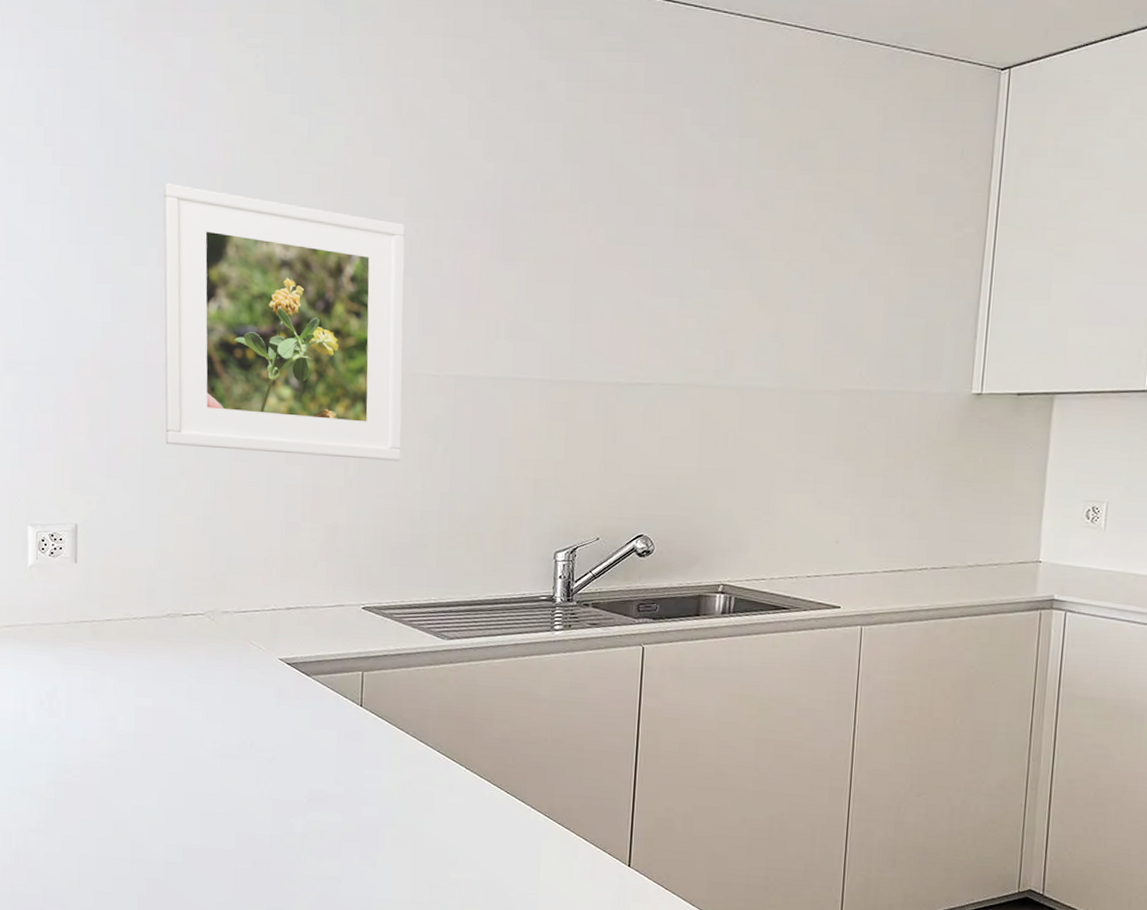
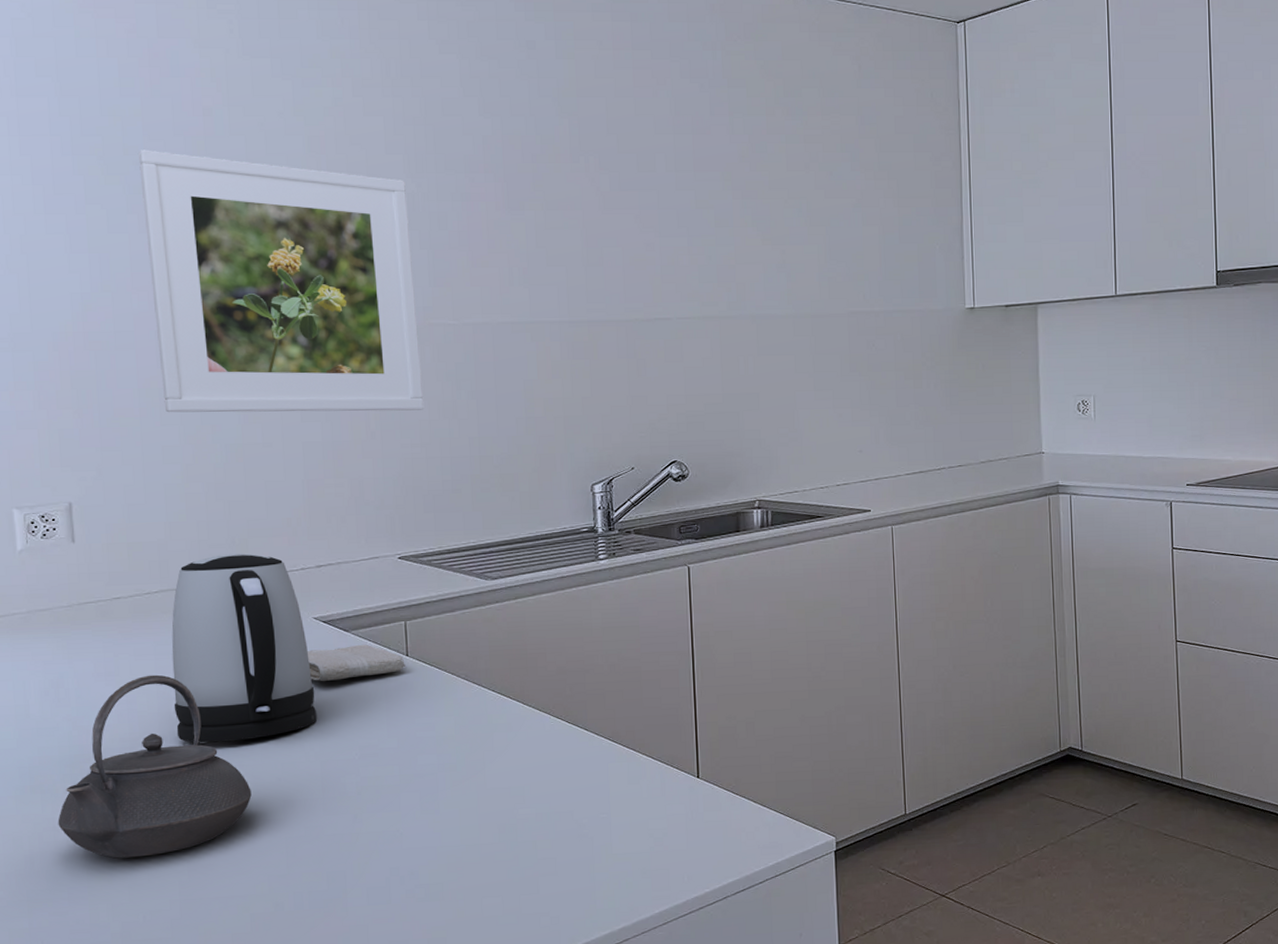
teapot: none [41,696,209,868] -> present [57,674,252,859]
kettle: none [148,588,274,770] -> present [171,553,318,743]
washcloth: none [270,690,359,723] -> present [306,644,405,682]

